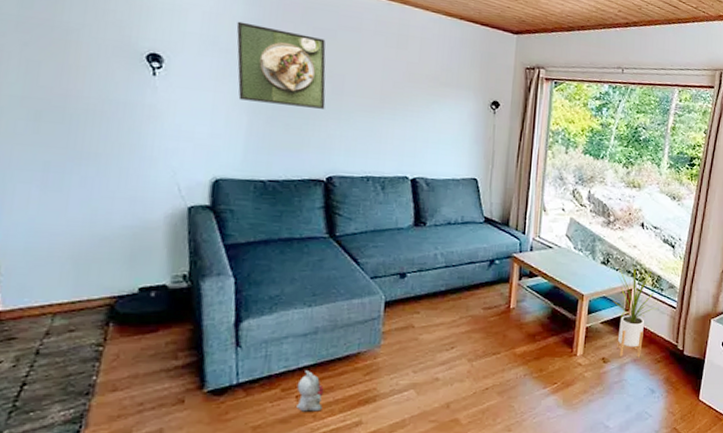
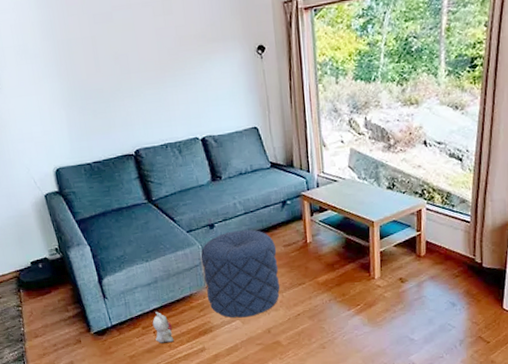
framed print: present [236,21,326,109] -> none [36,23,119,97]
pouf: none [379,284,475,387] -> present [200,229,280,318]
house plant: present [610,263,659,358] -> none [399,183,452,276]

